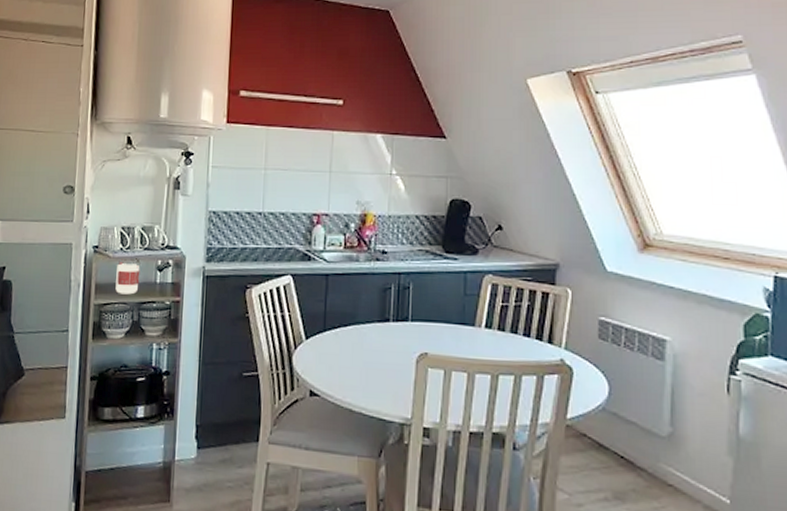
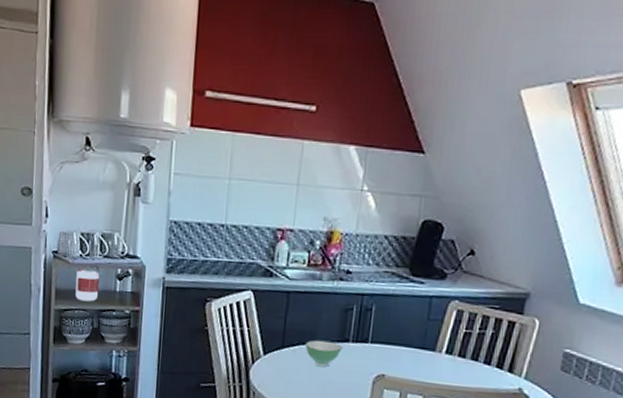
bowl: none [346,321,383,349] -> present [305,340,342,368]

